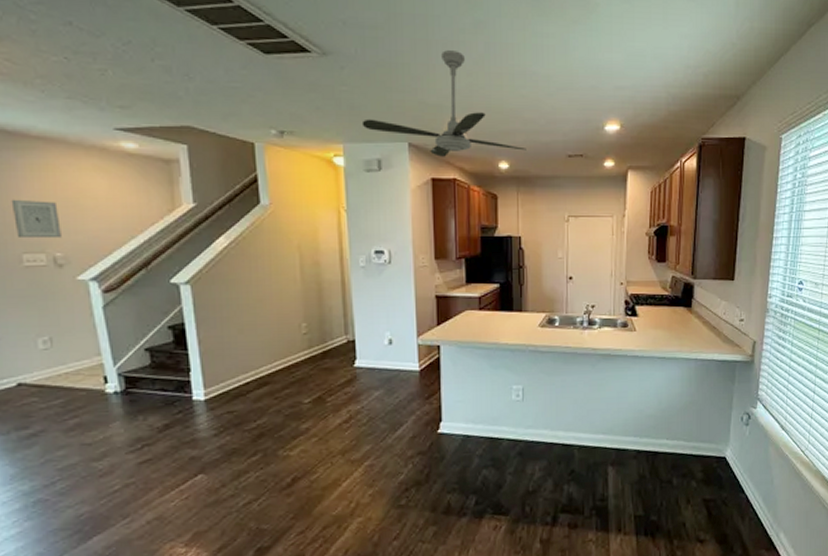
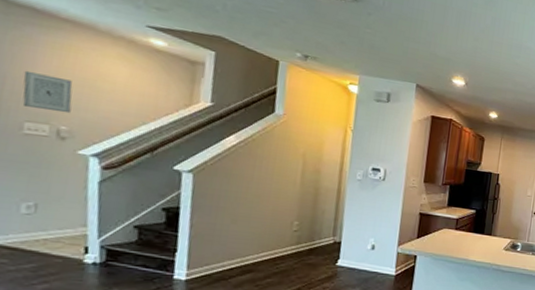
ceiling fan: present [361,50,526,157] -> none [378,17,514,107]

